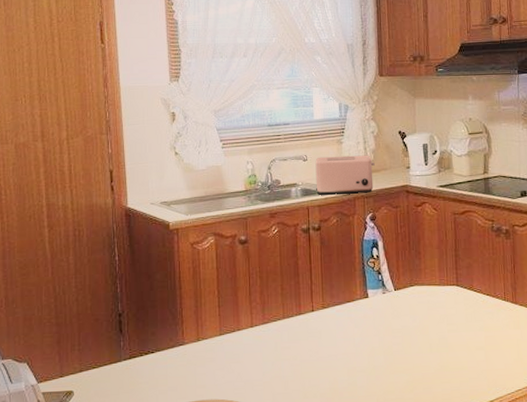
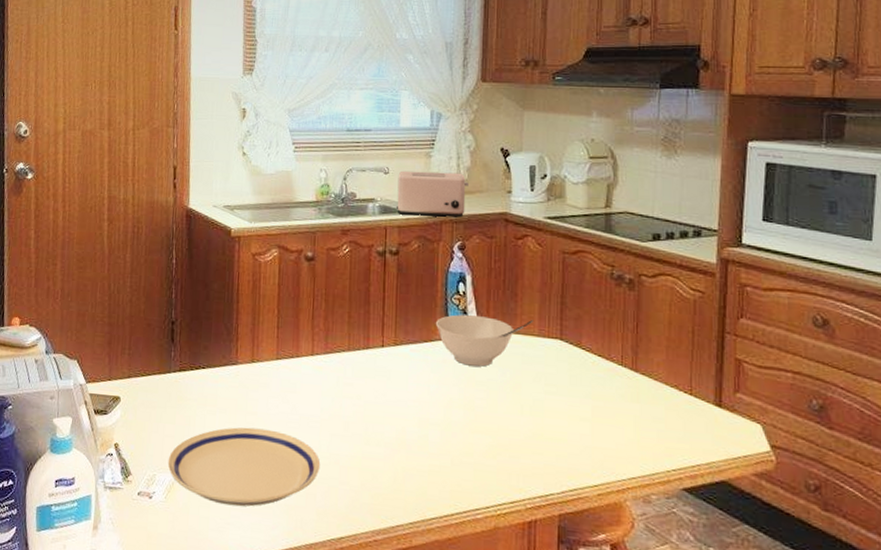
bowl: none [355,271,435,317] -> present [435,314,533,367]

